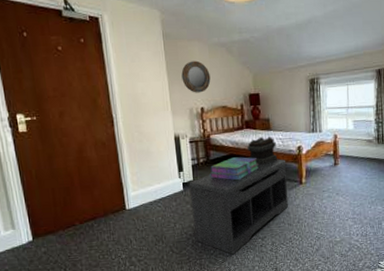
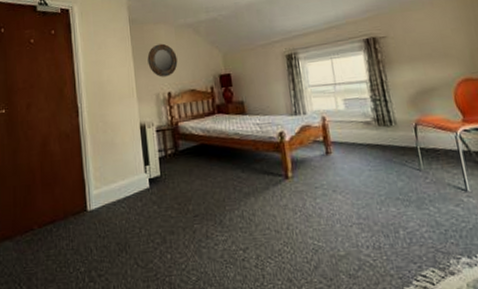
bench: present [189,159,288,255] -> none [155,148,273,271]
stack of books: present [210,157,259,181] -> none [179,146,234,175]
decorative box: present [246,136,278,165] -> none [219,122,257,156]

